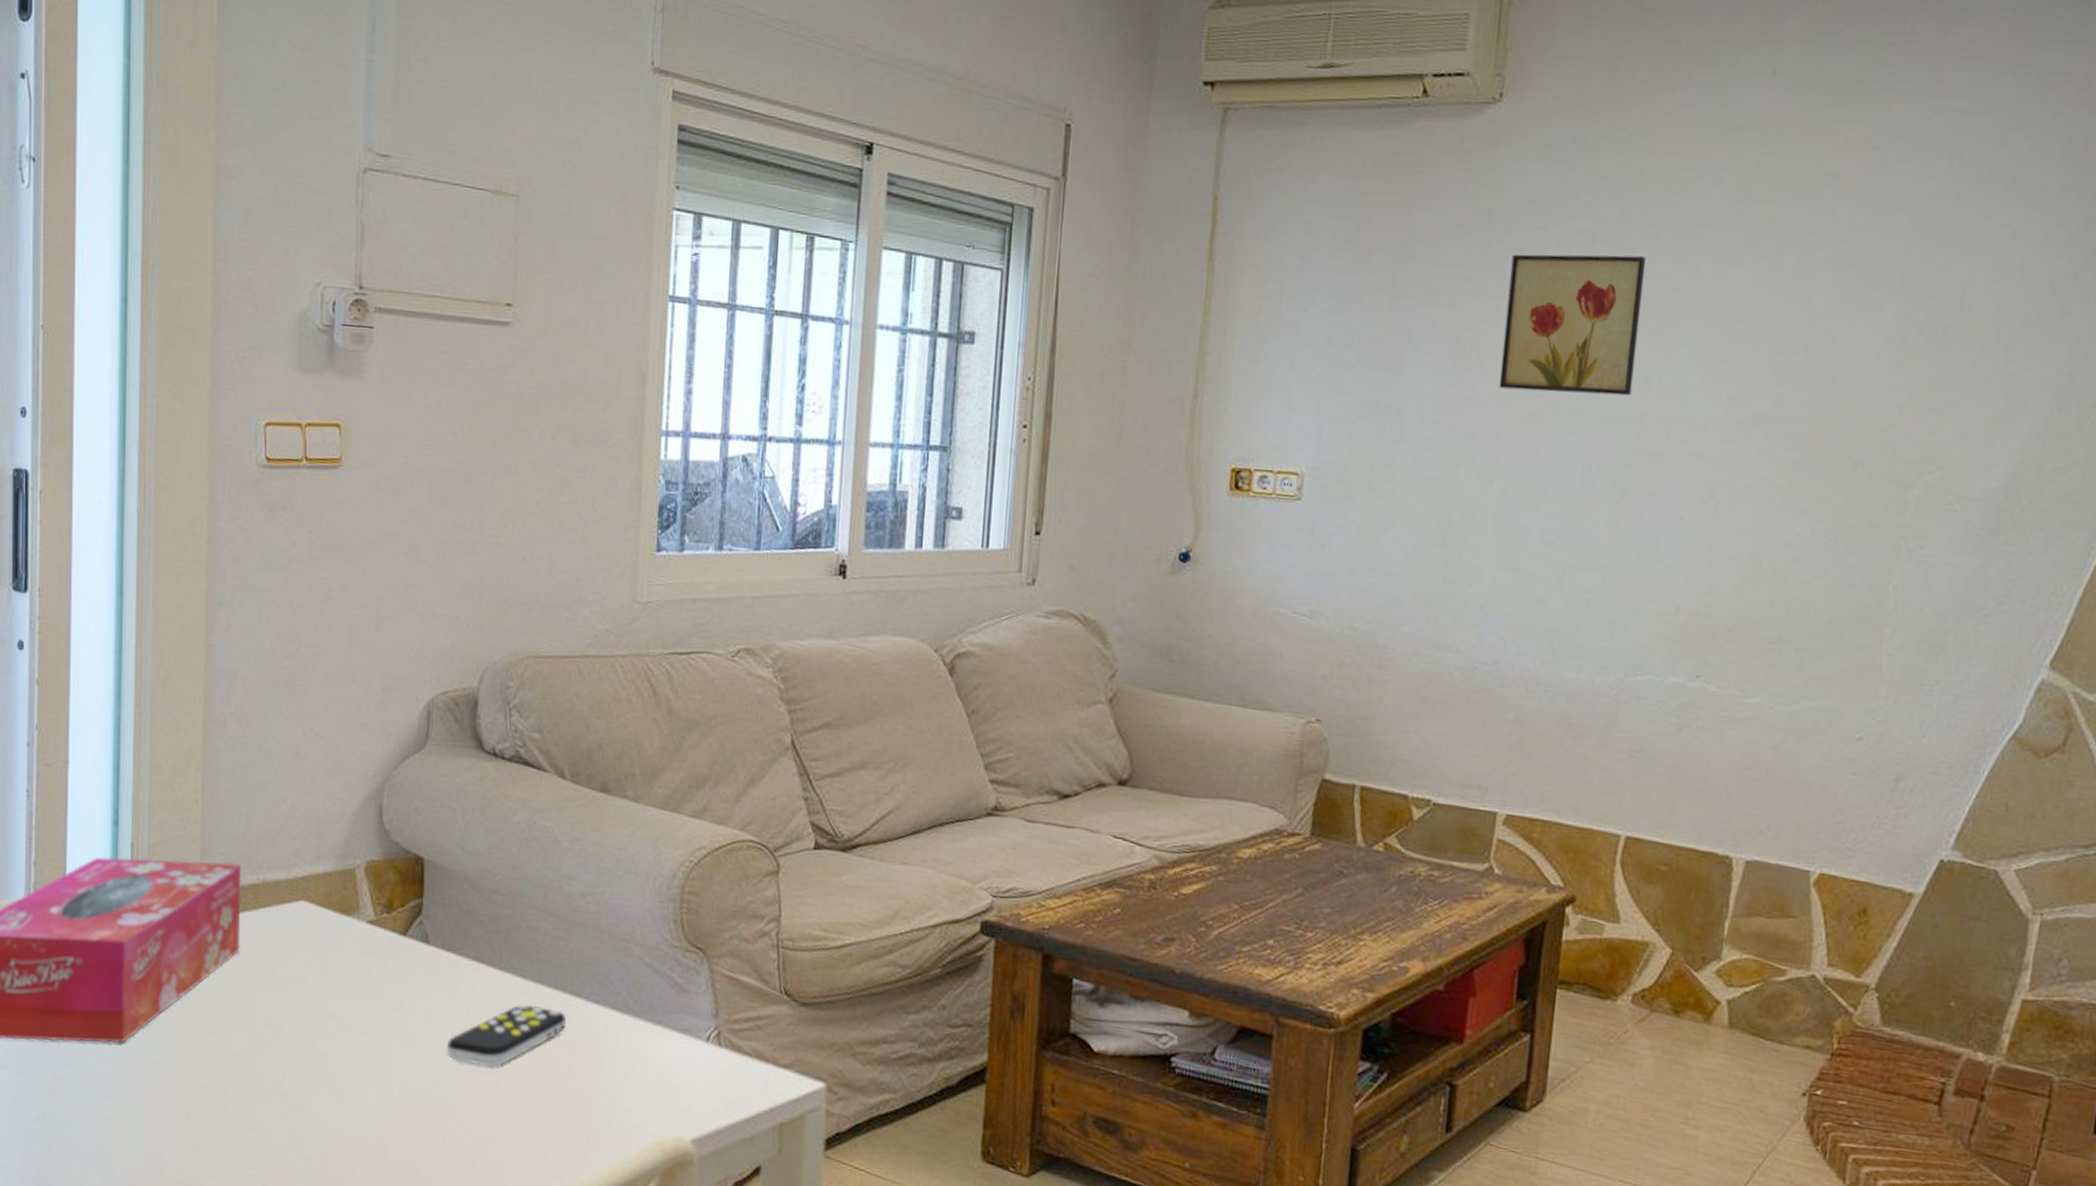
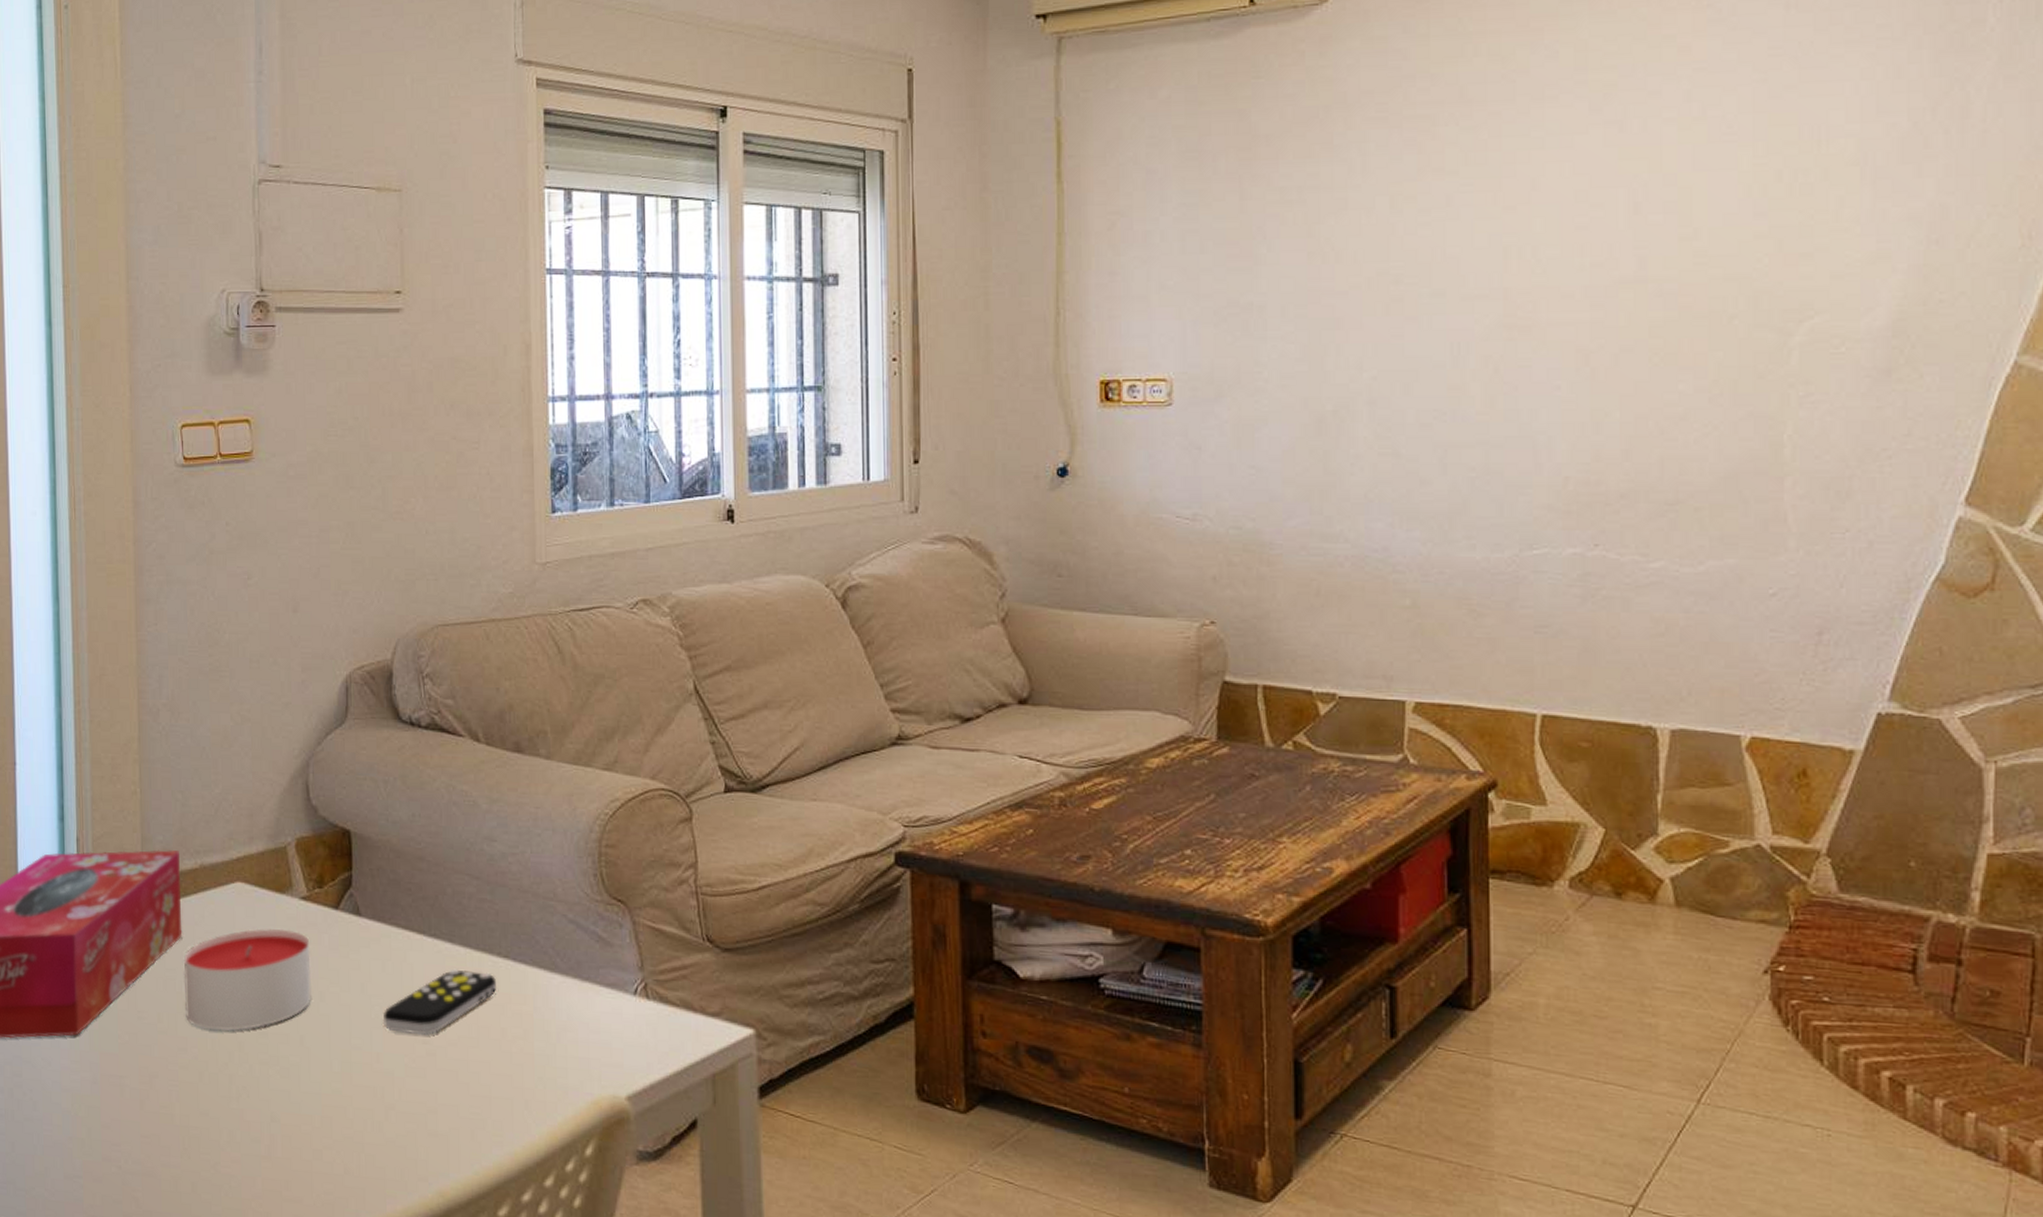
candle: none [239,949,375,1049] -> present [183,928,311,1031]
wall art: present [1498,254,1647,396] -> none [1356,135,1492,277]

